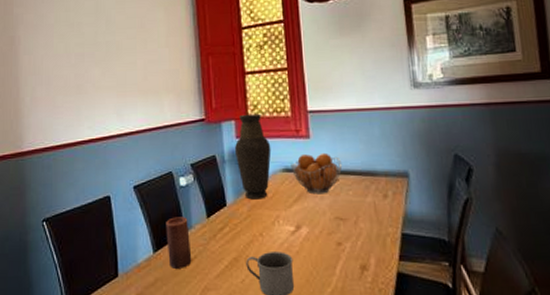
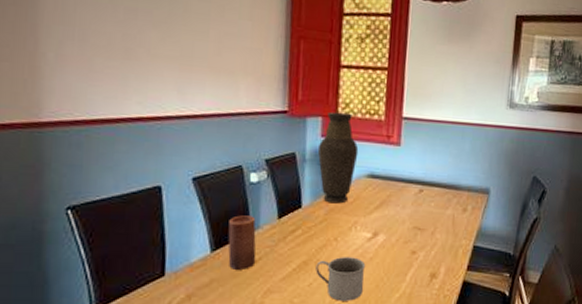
fruit basket: present [290,152,343,195] -> none [376,162,429,204]

